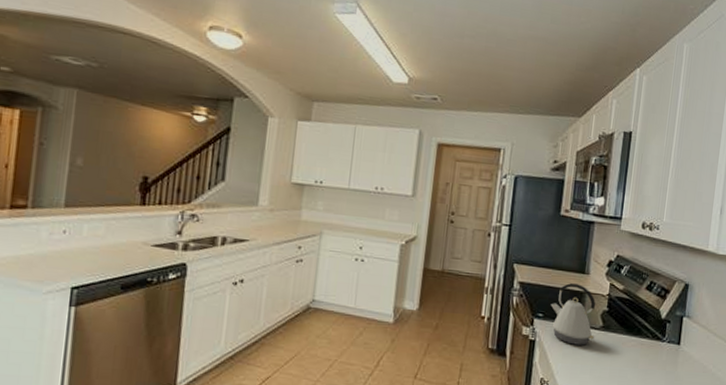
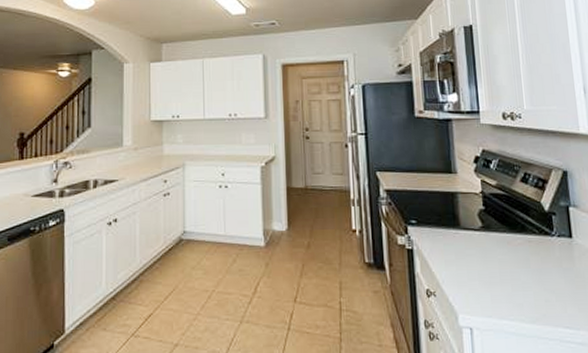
kettle: present [550,283,596,346] -> none [422,185,476,250]

